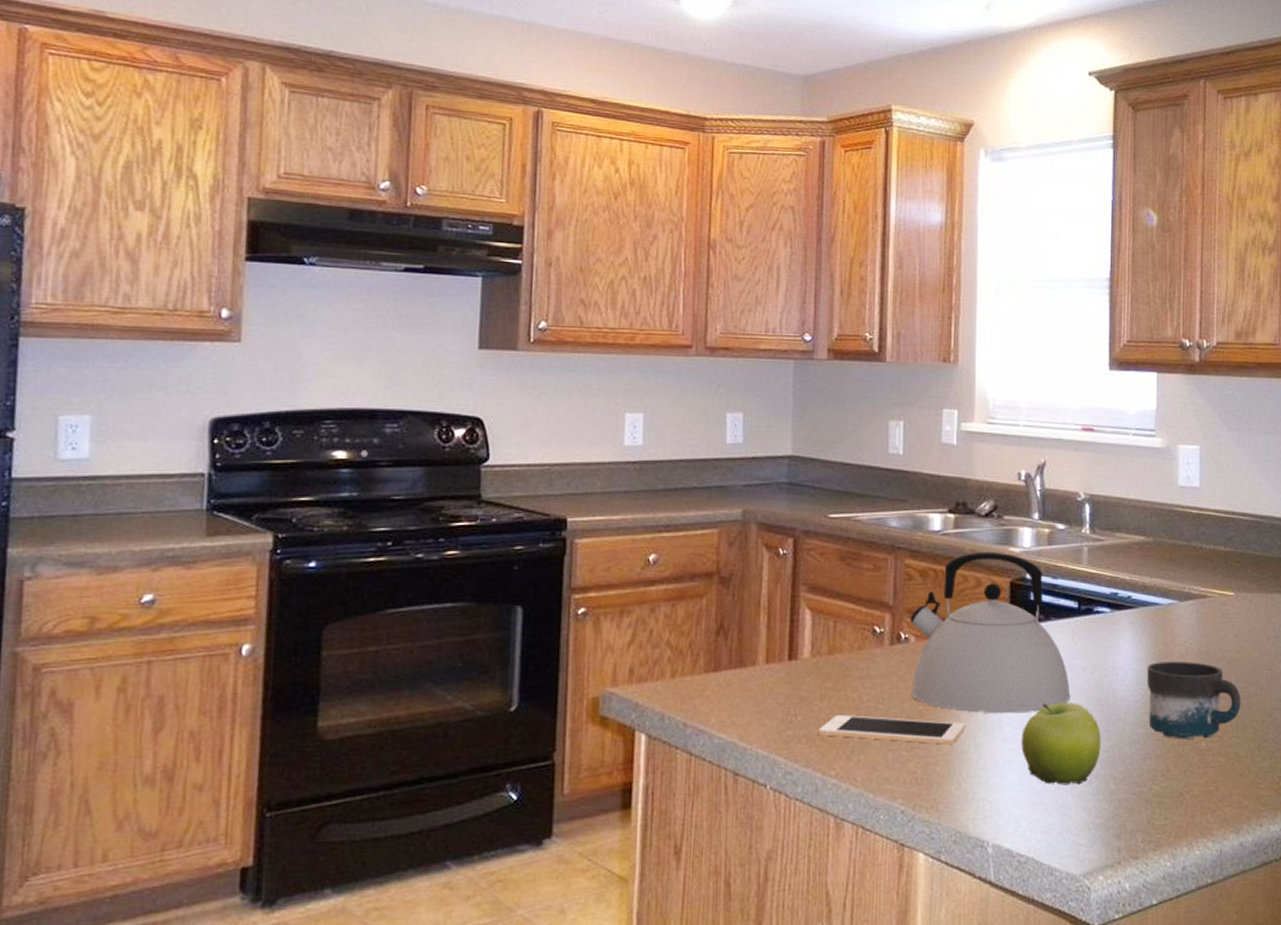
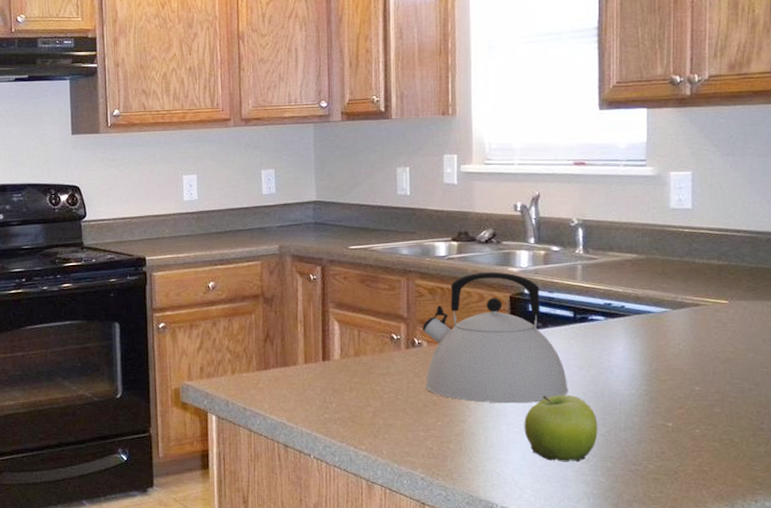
cell phone: present [818,715,966,745] -> none [350,403,474,427]
mug: present [1147,662,1241,739] -> none [641,361,736,427]

